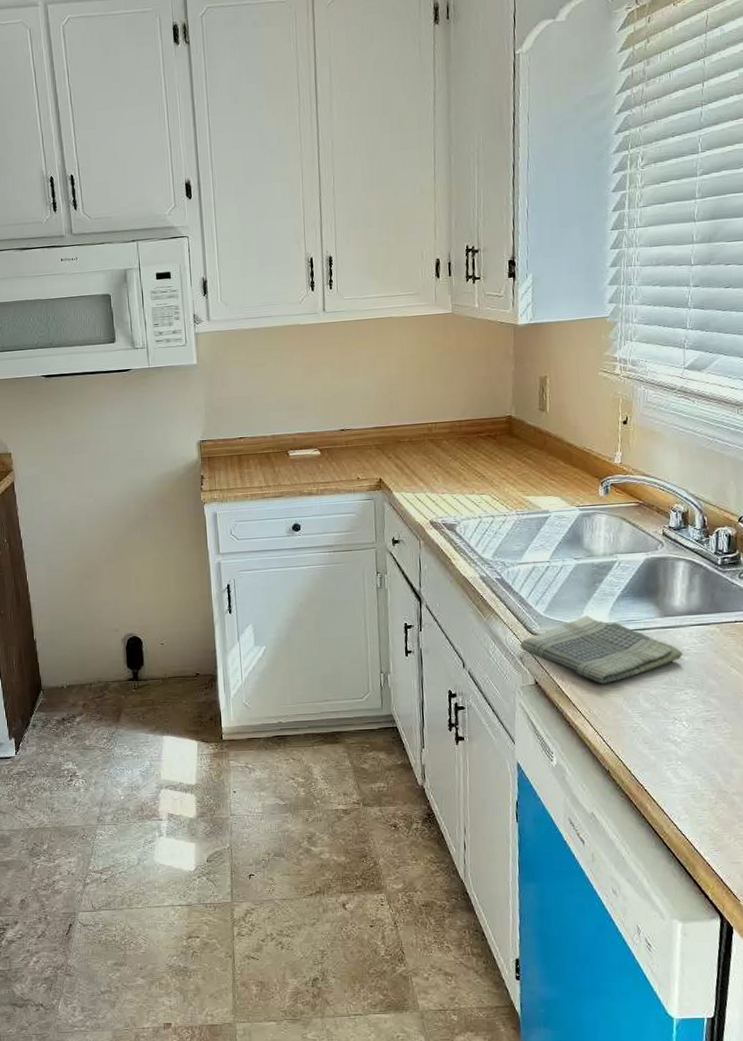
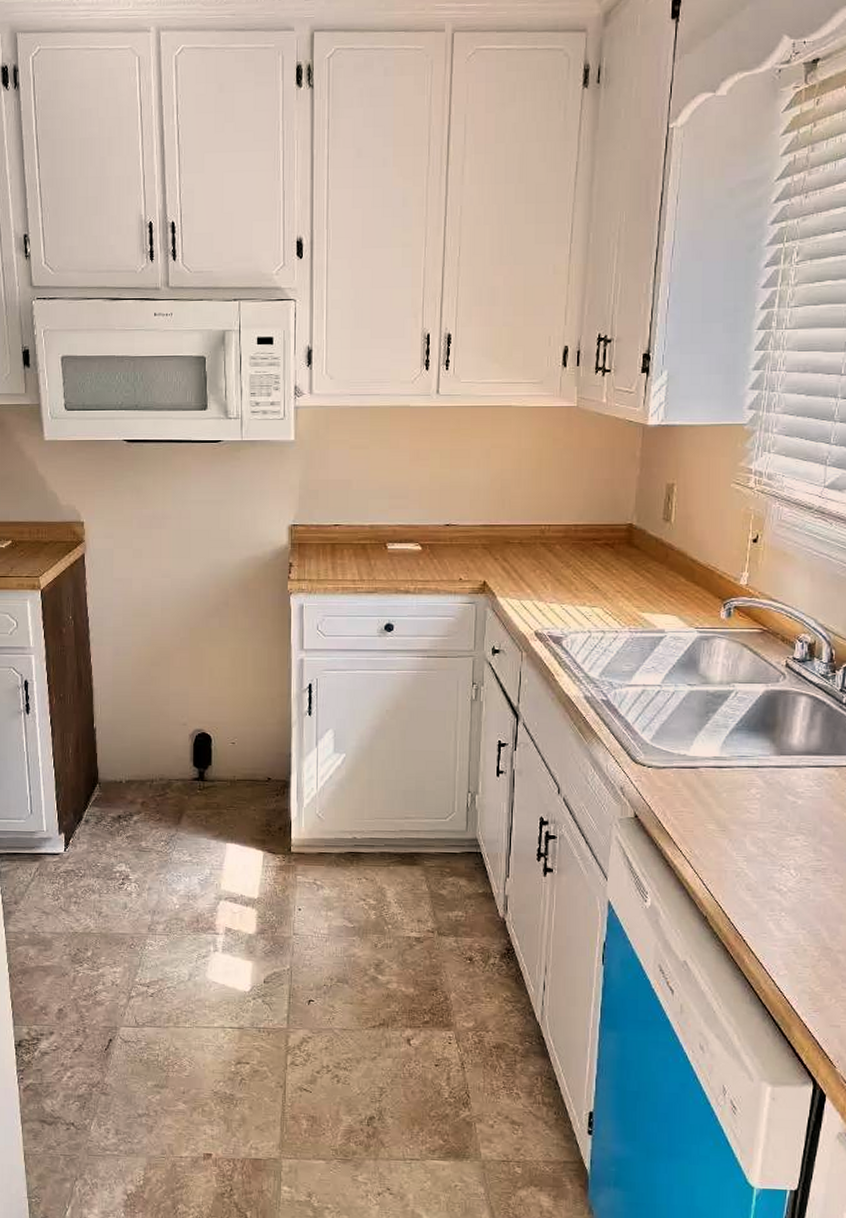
dish towel: present [519,615,683,684] -> none [621,747,797,823]

